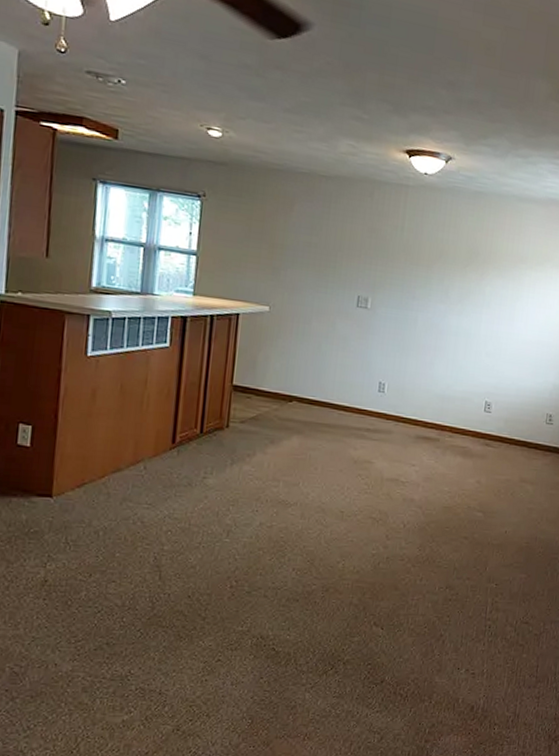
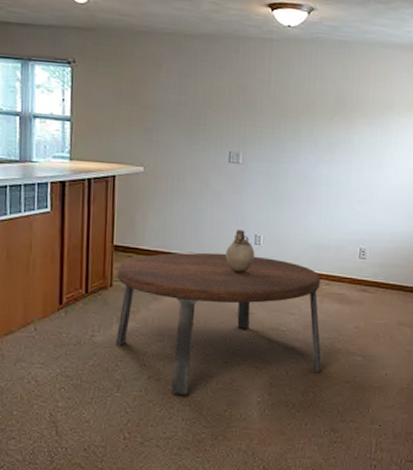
dining table: none [227,396,444,543] -> present [115,252,322,394]
vase: none [347,376,379,421] -> present [225,230,255,273]

